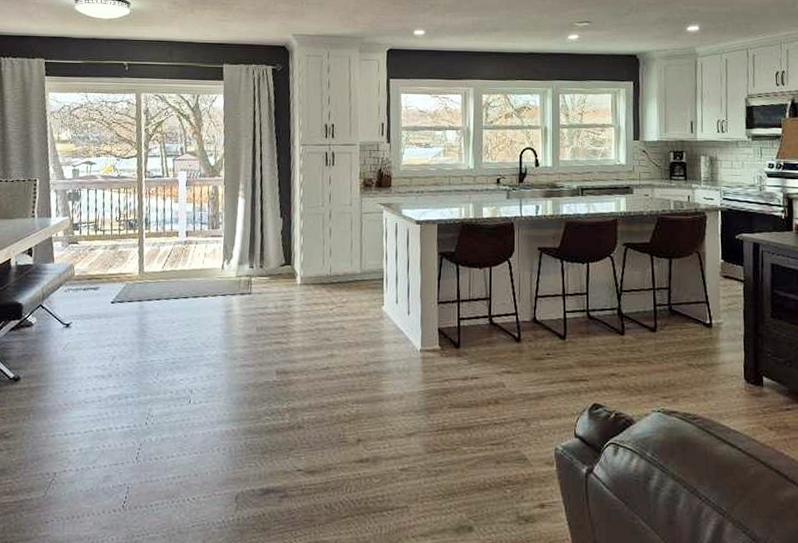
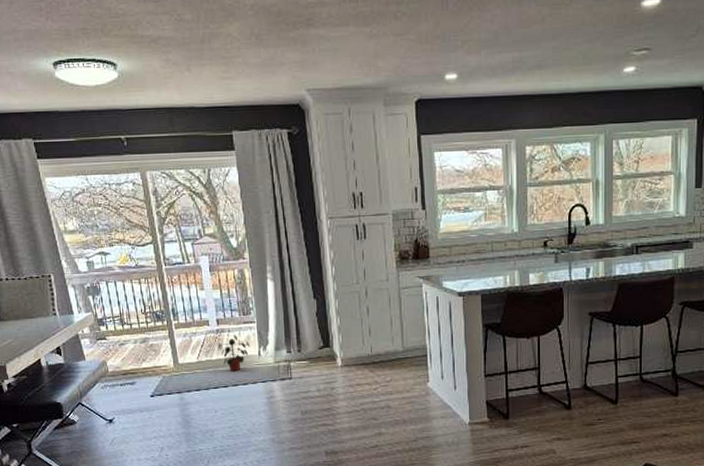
potted plant: none [183,247,214,283] -> present [218,335,250,372]

